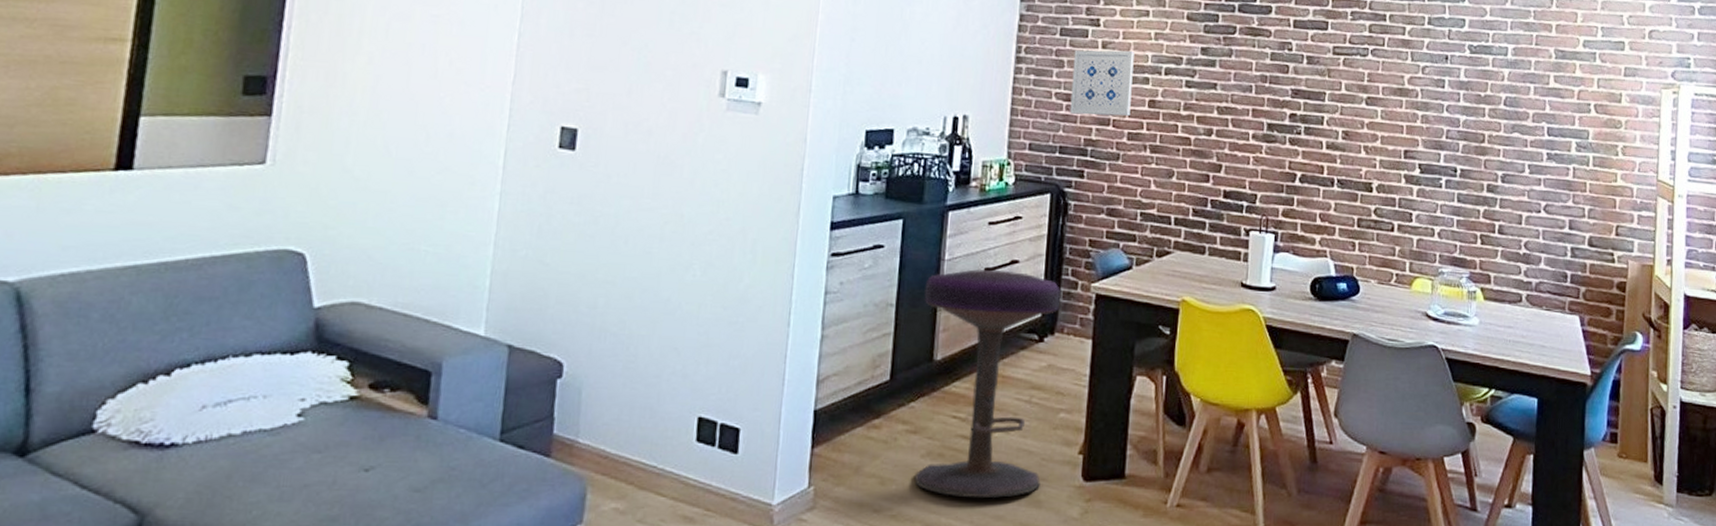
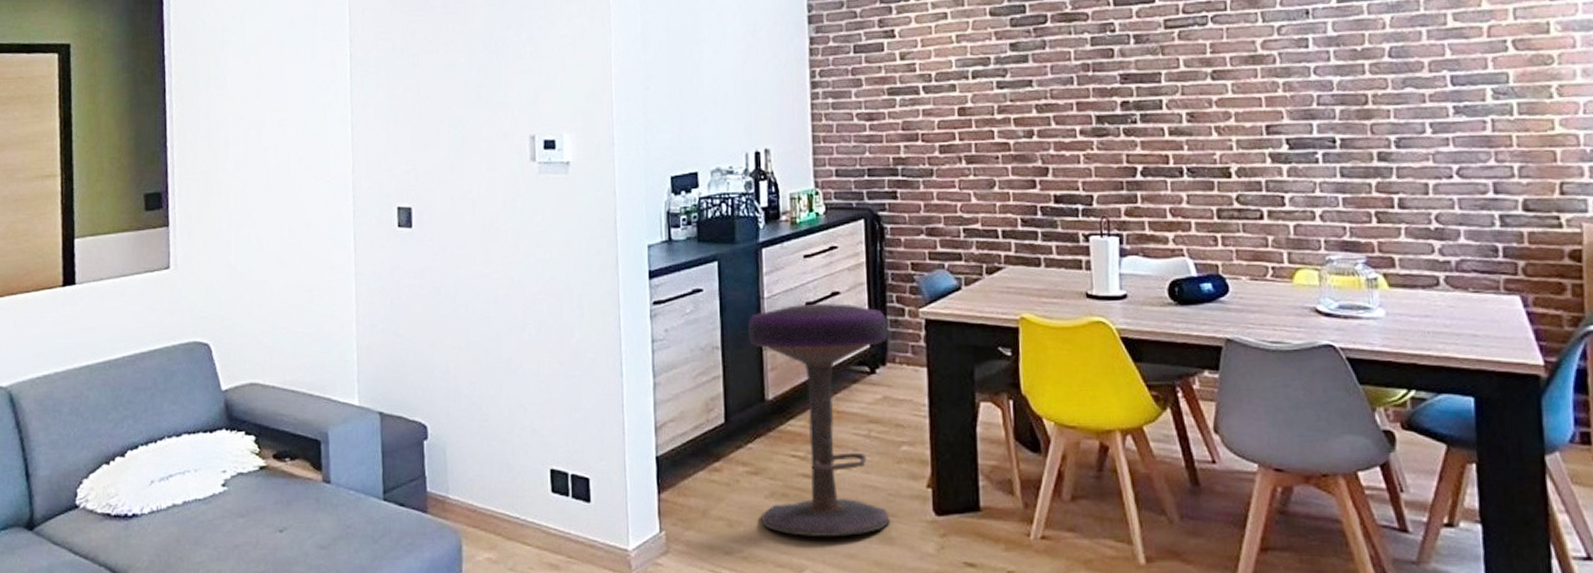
wall art: present [1070,50,1135,116] -> none [871,58,939,133]

